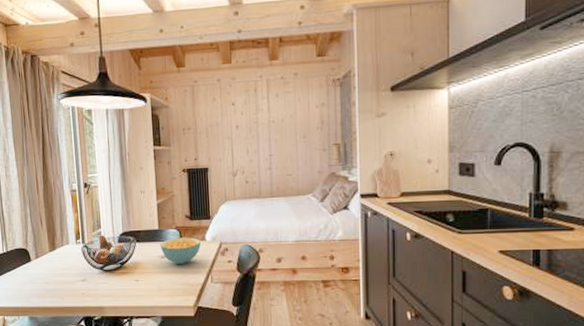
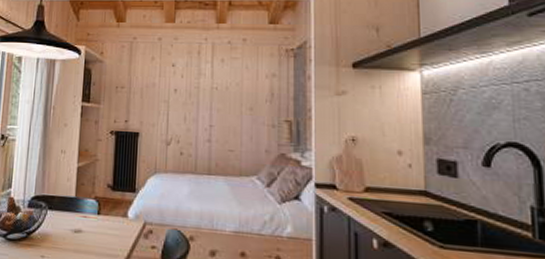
cereal bowl: present [160,237,201,264] -> none [74,209,121,243]

